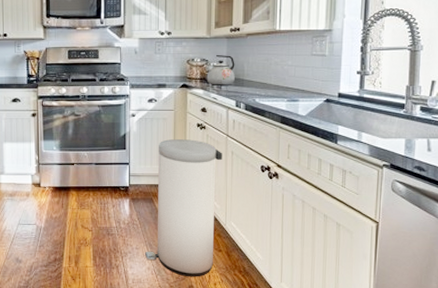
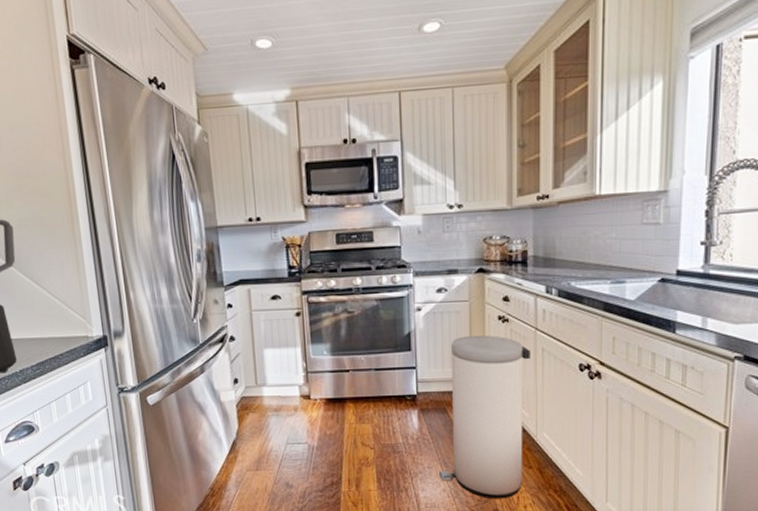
kettle: present [206,55,235,85] -> none [508,229,544,268]

